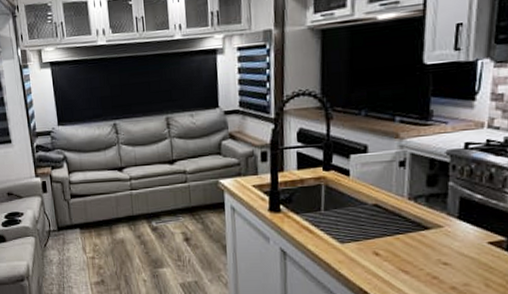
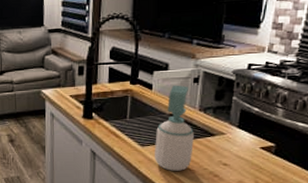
soap bottle: none [357,169,405,272] -> present [155,85,194,171]

